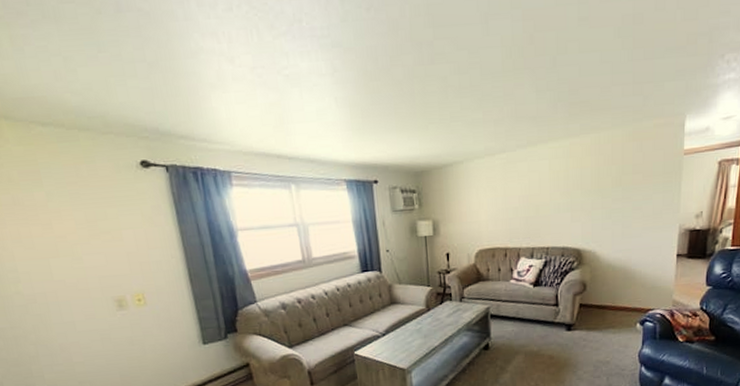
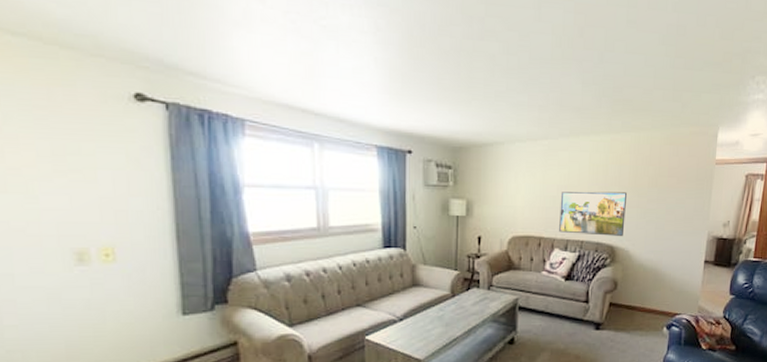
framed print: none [523,195,590,242] -> present [559,191,627,236]

